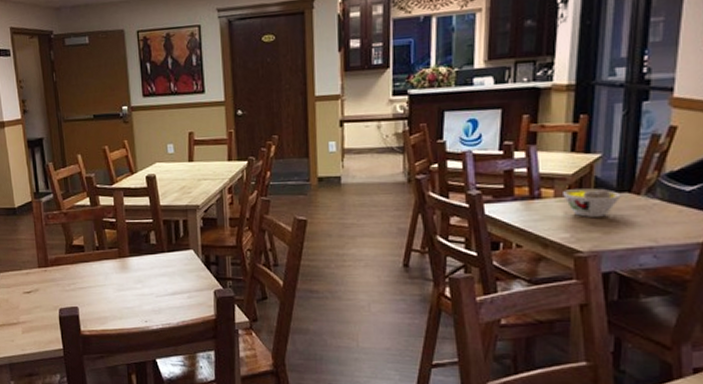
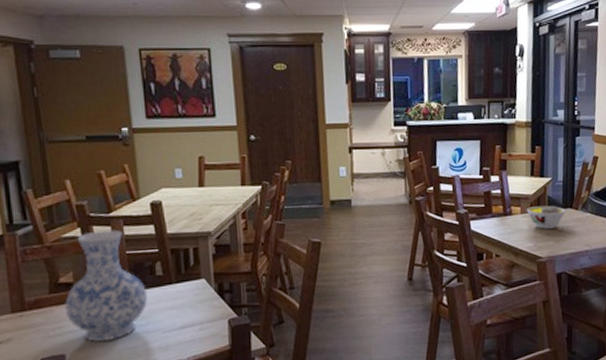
vase: none [76,200,143,300] -> present [64,229,147,342]

